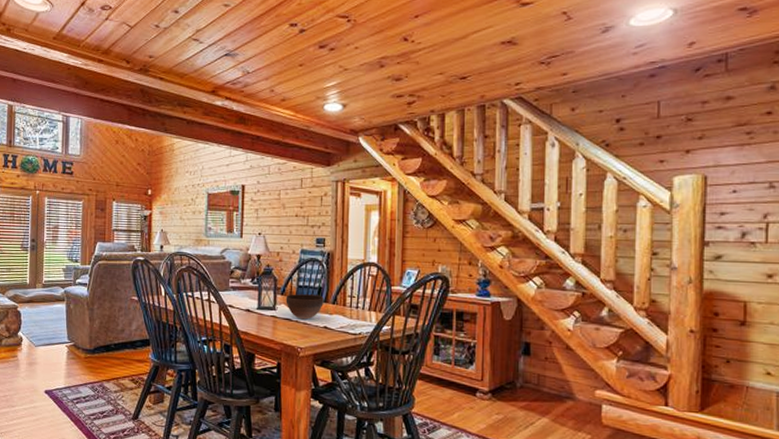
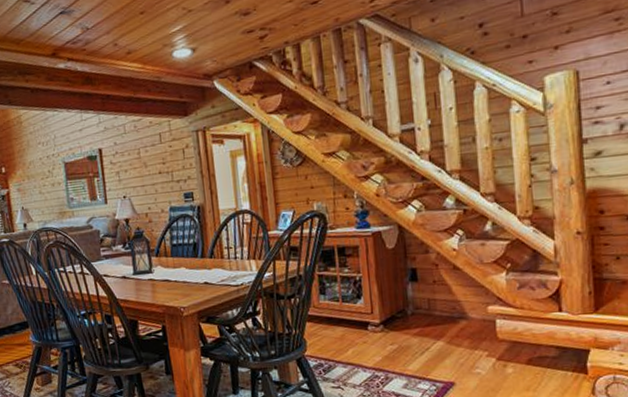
bowl: present [285,294,324,320] -> none [161,251,201,279]

